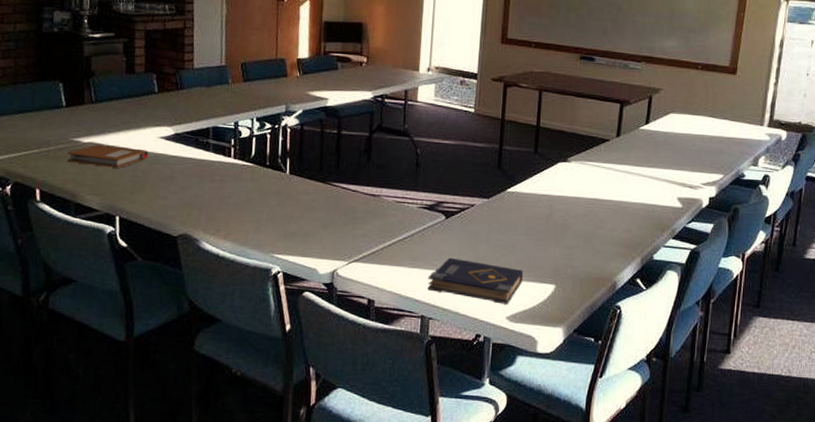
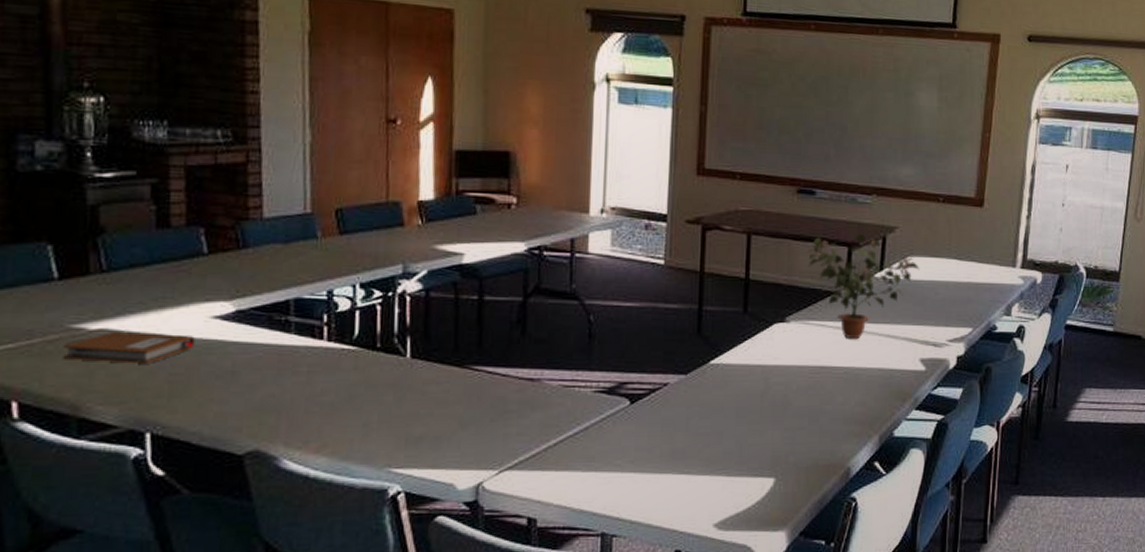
book: present [427,257,524,305] -> none [608,453,734,509]
potted plant: none [586,93,680,179] -> present [807,234,920,340]

